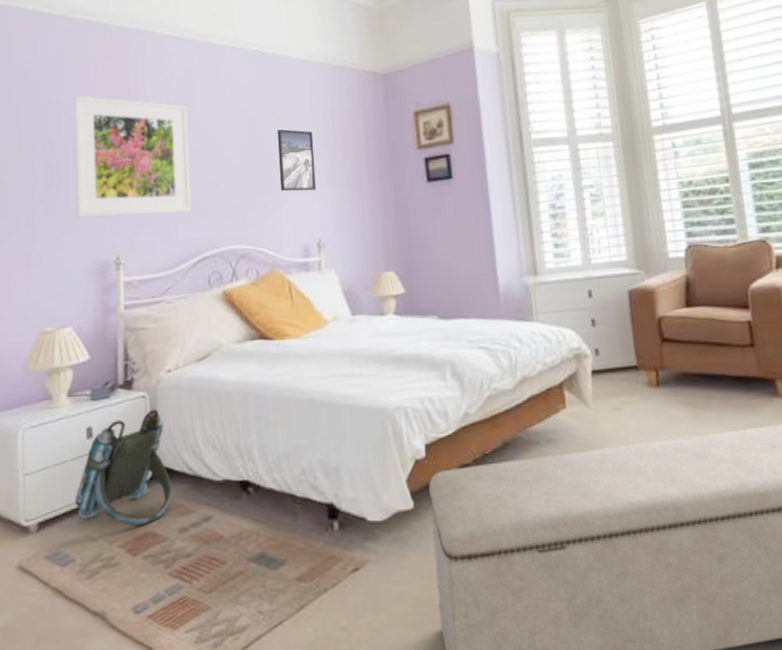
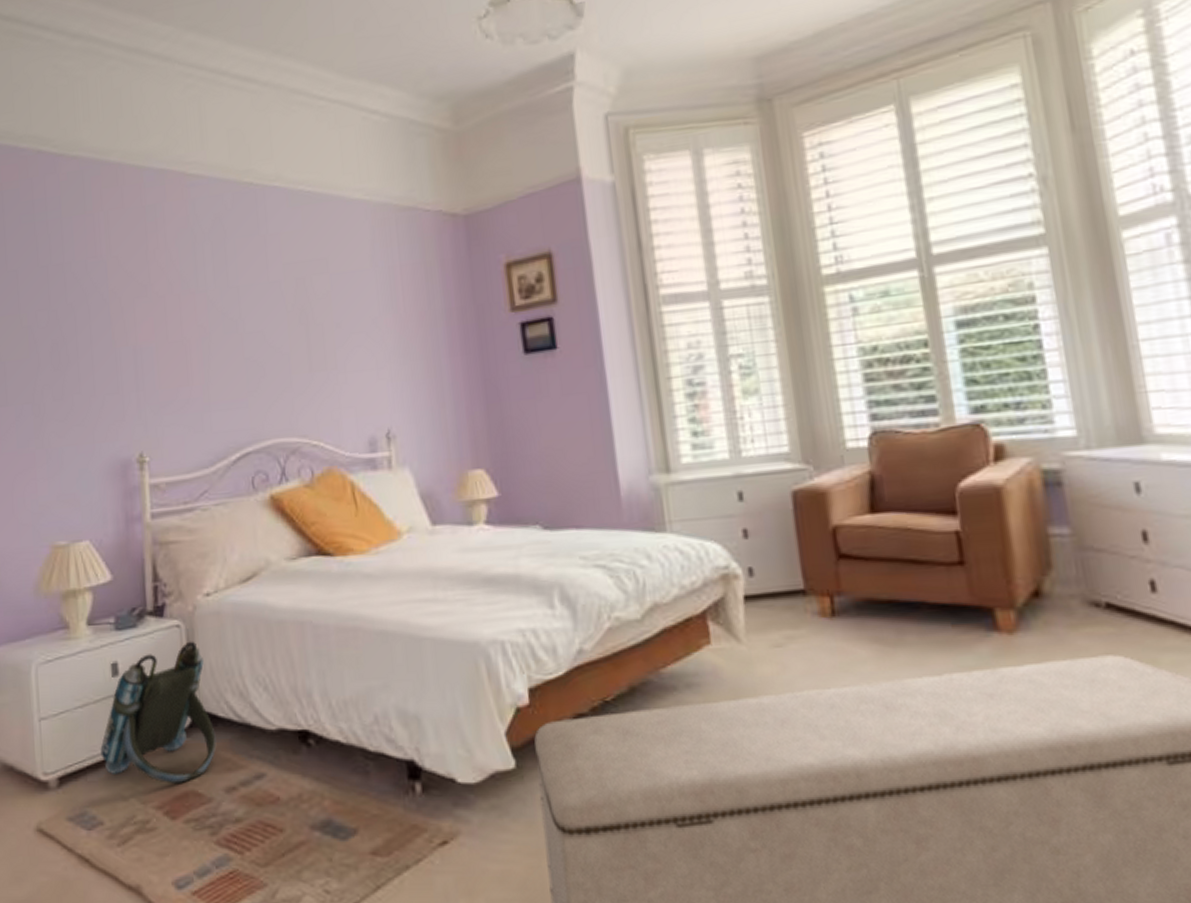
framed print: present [72,95,192,218] -> none [79,253,229,406]
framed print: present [277,129,317,192] -> none [331,289,383,369]

